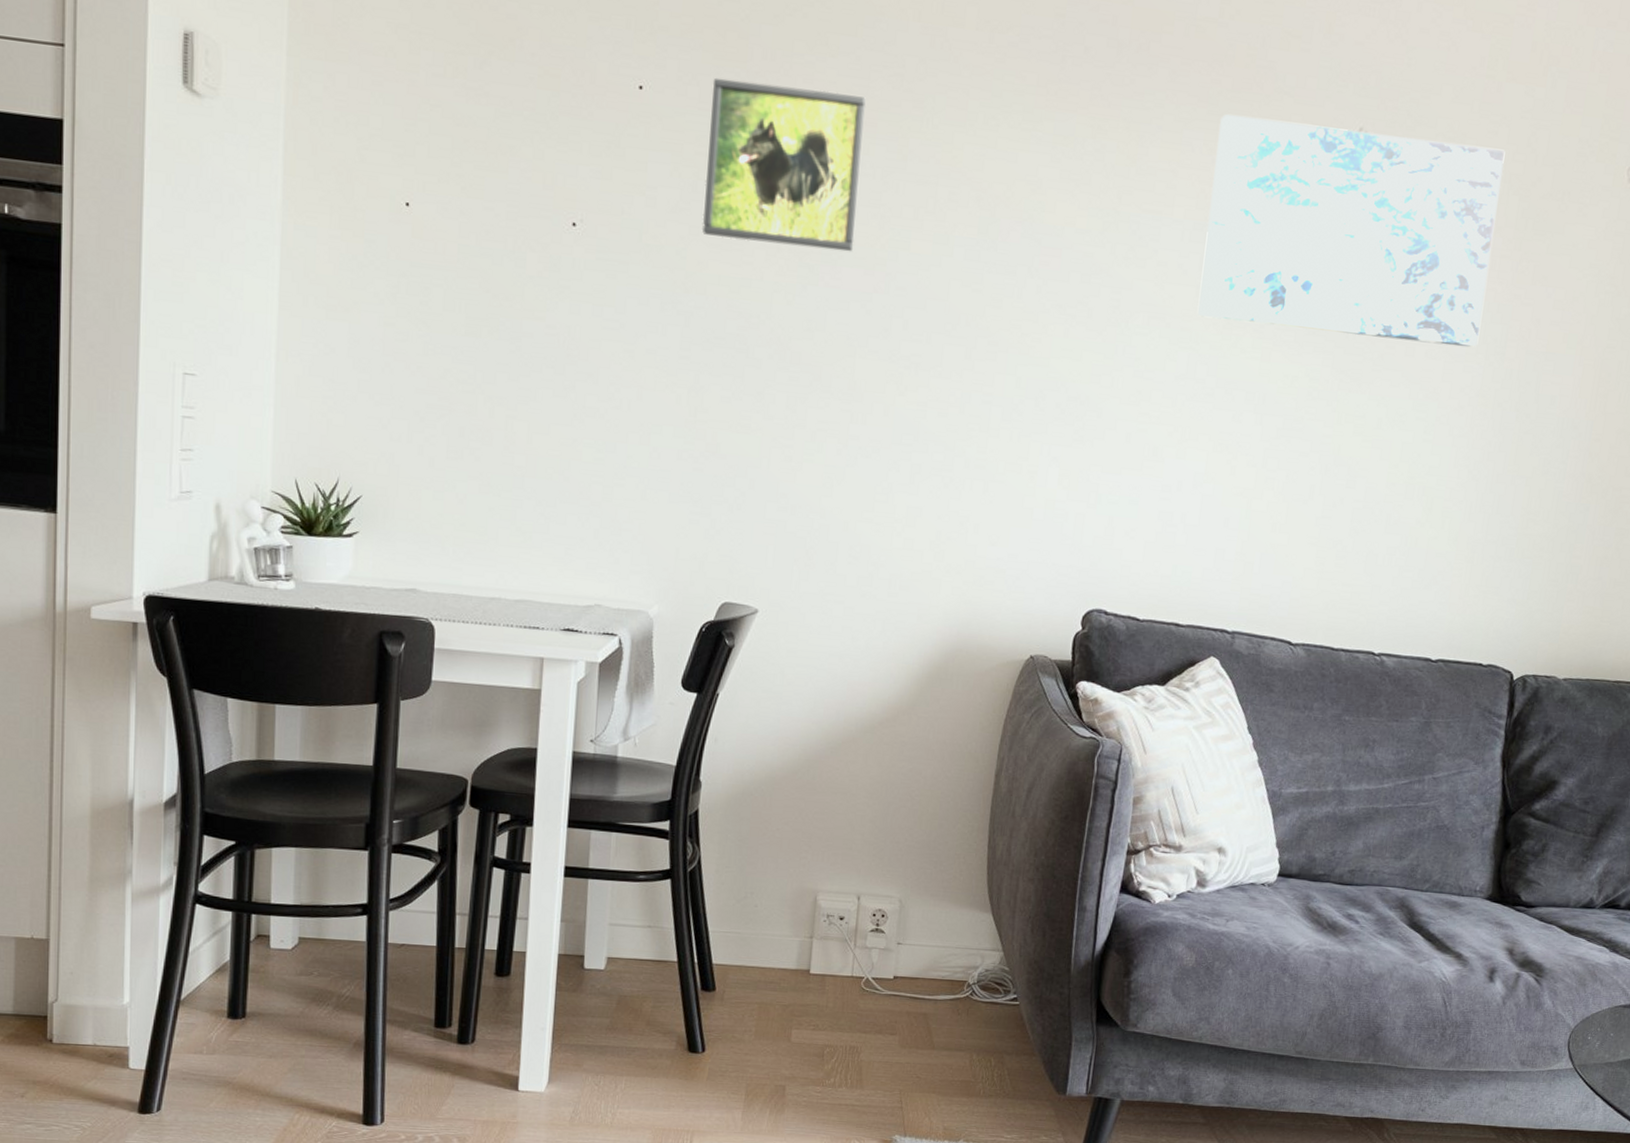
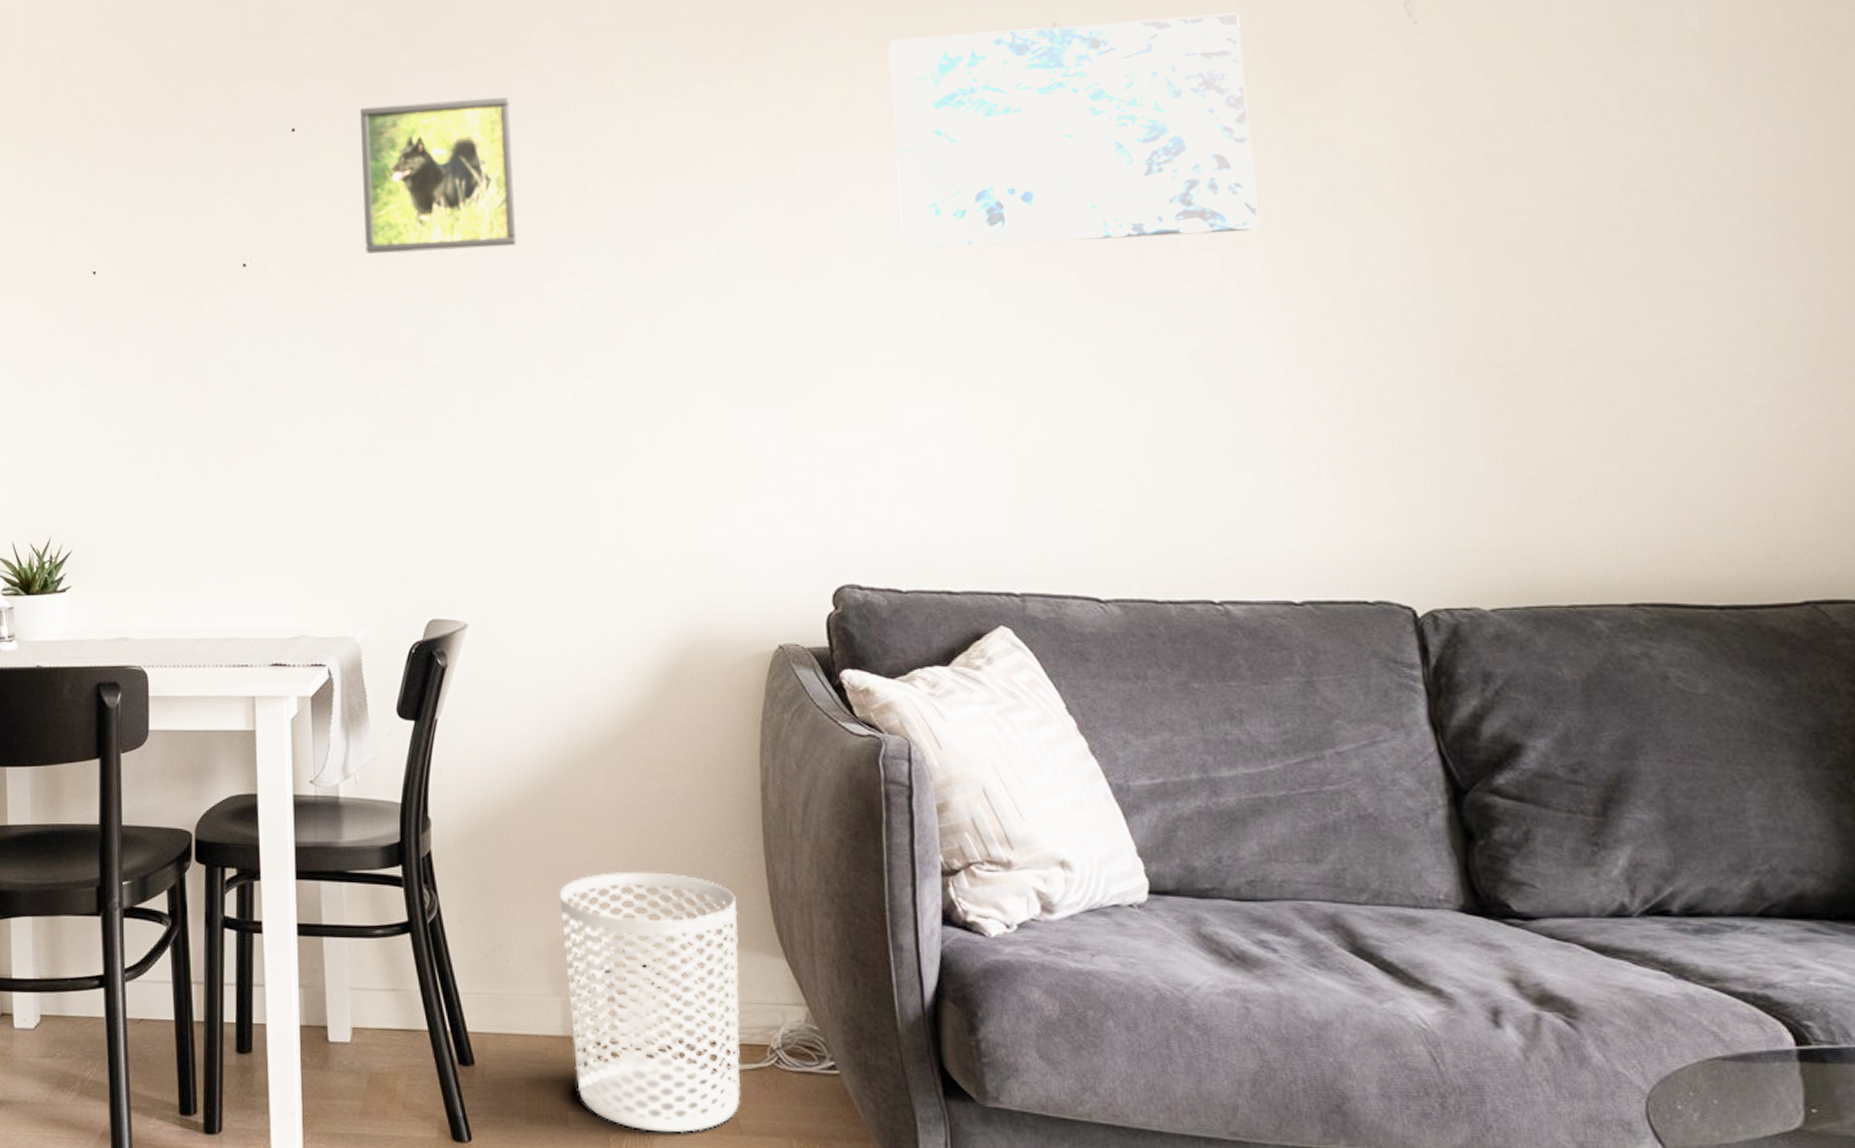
waste bin: none [802,836,959,1048] -> present [559,871,741,1134]

